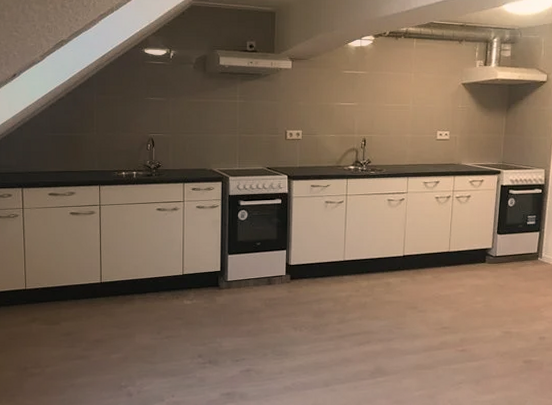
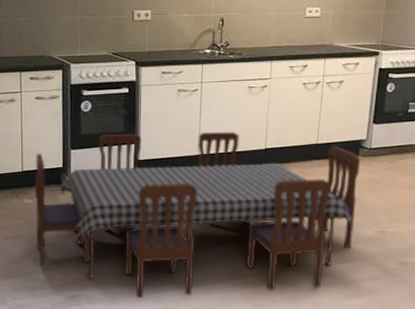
dining set: none [194,239,488,395] -> present [34,131,361,298]

